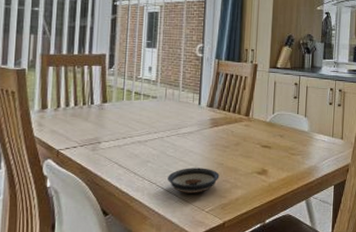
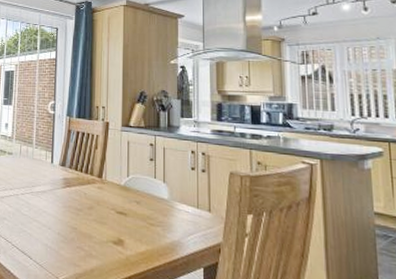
saucer: present [168,168,220,193] -> none [22,229,73,258]

